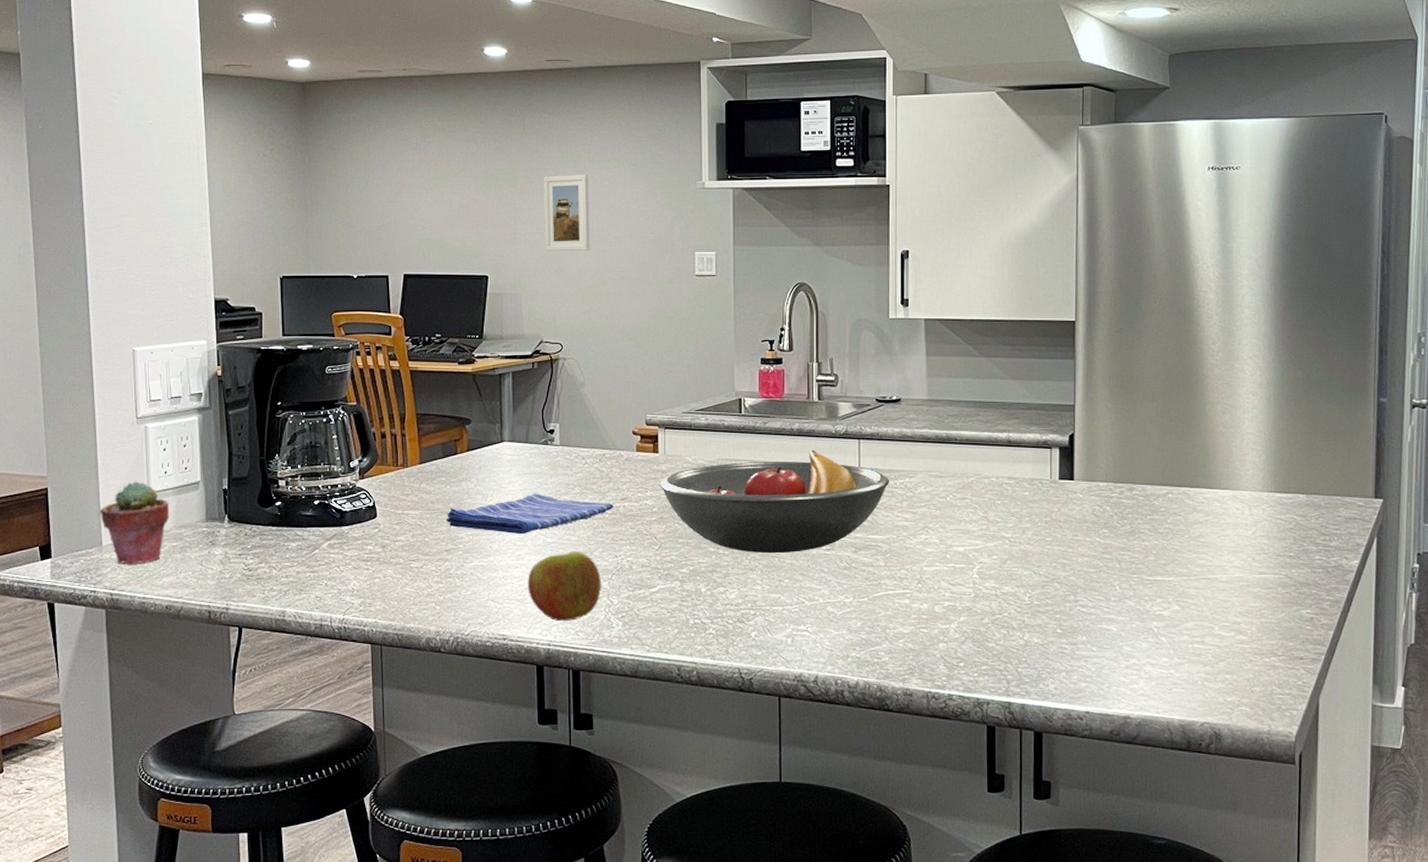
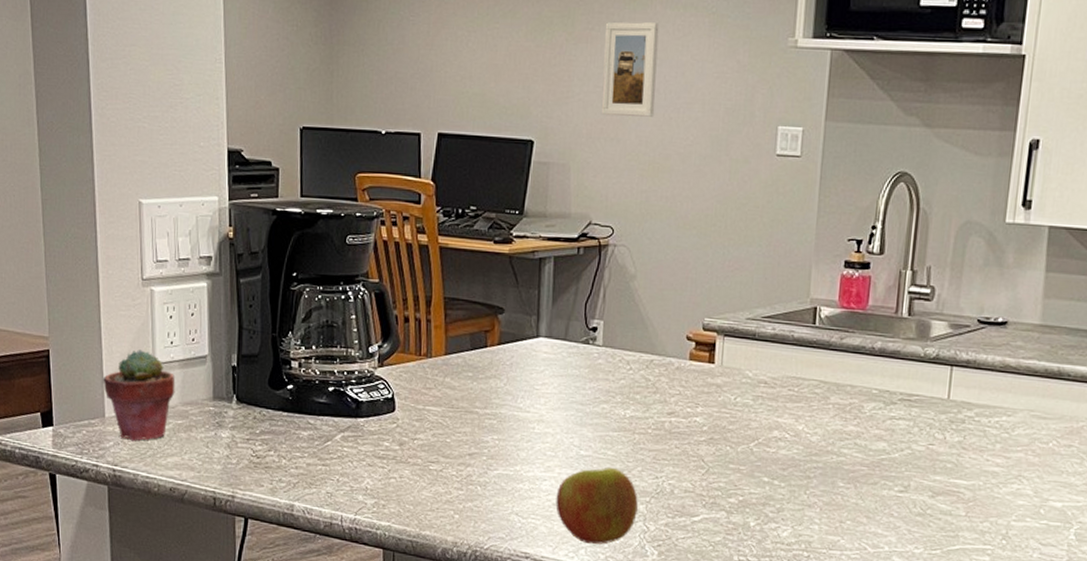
dish towel: present [446,493,614,534] -> none [470,398,659,443]
fruit bowl: present [659,449,890,554] -> none [712,374,983,491]

